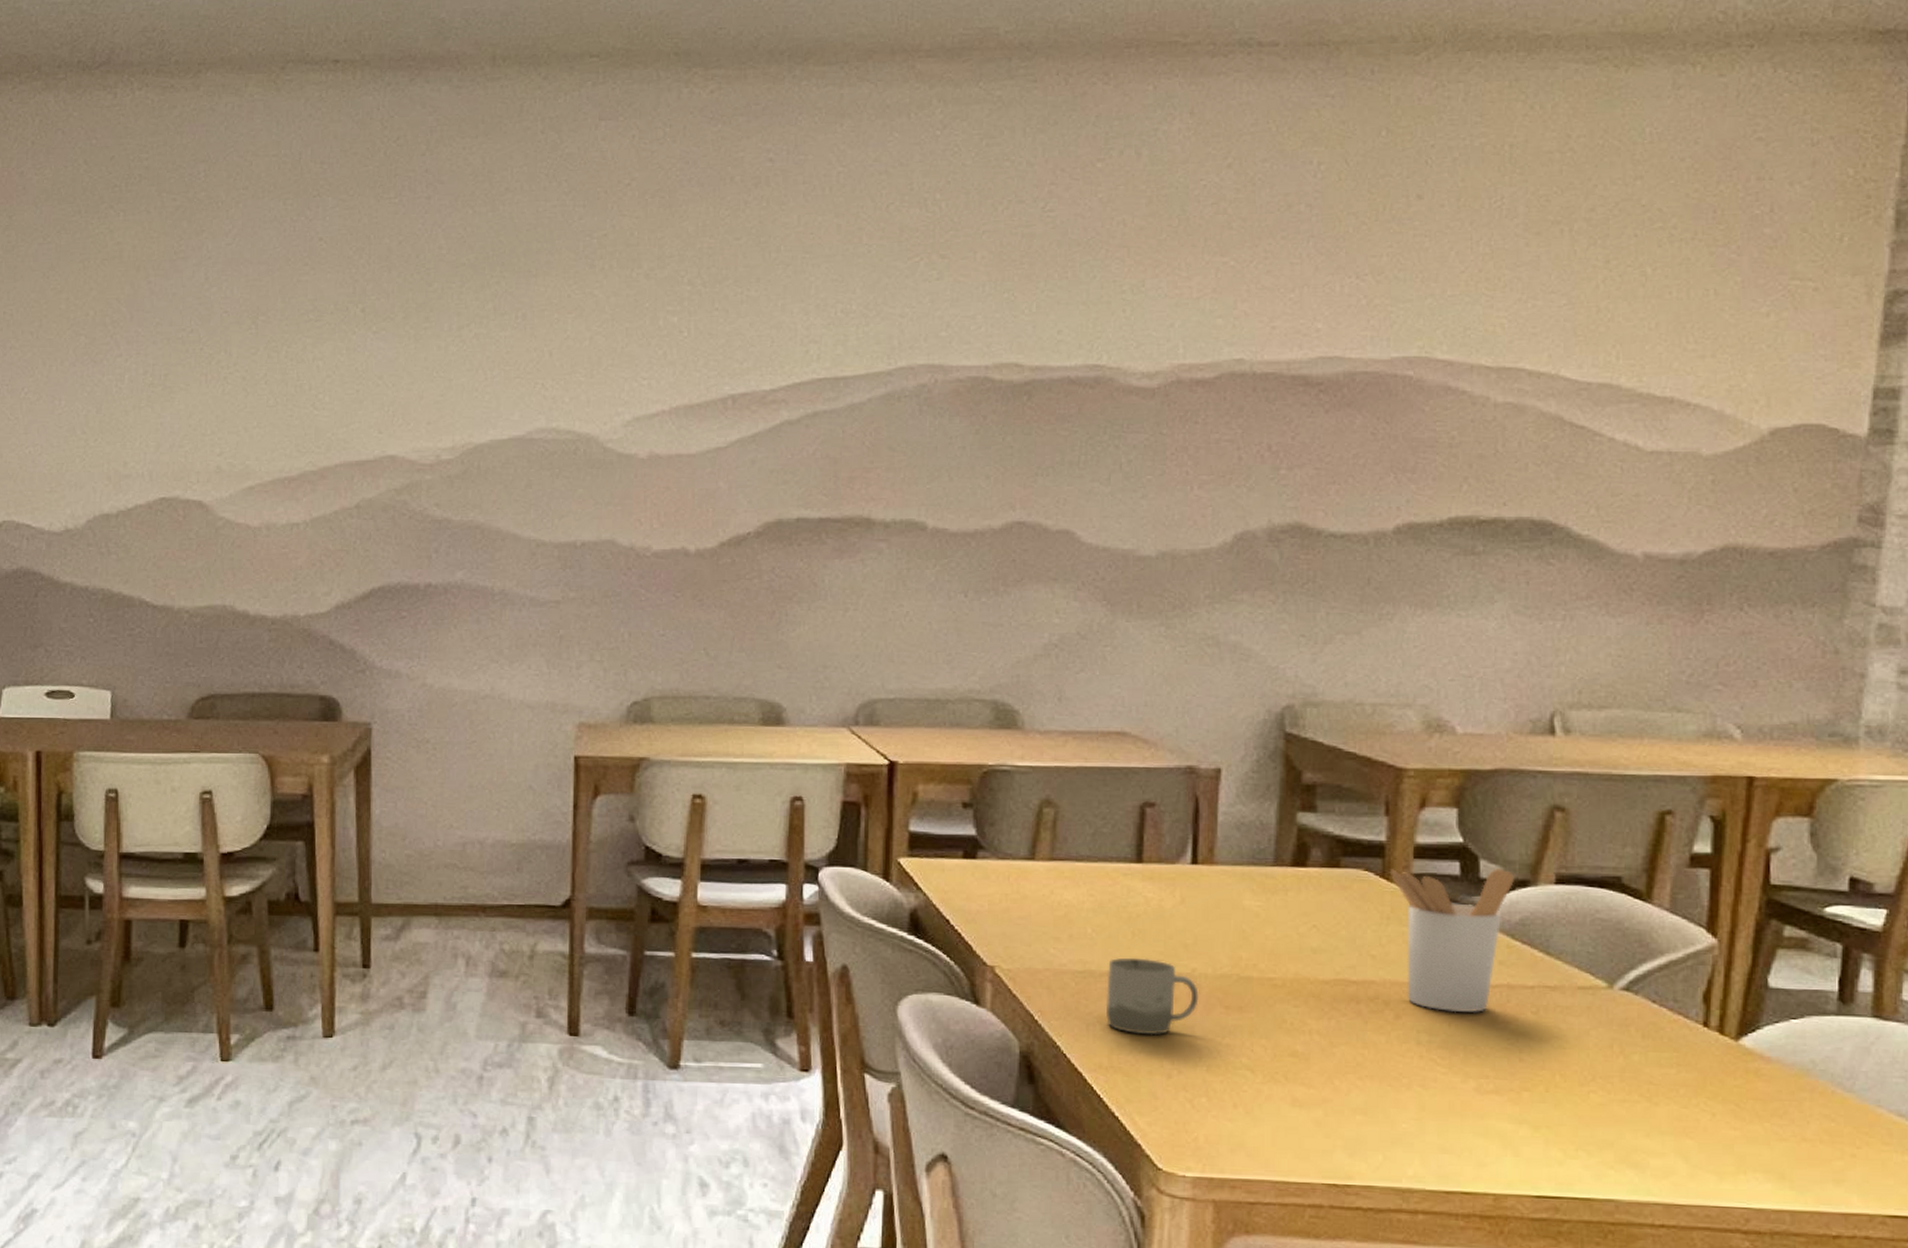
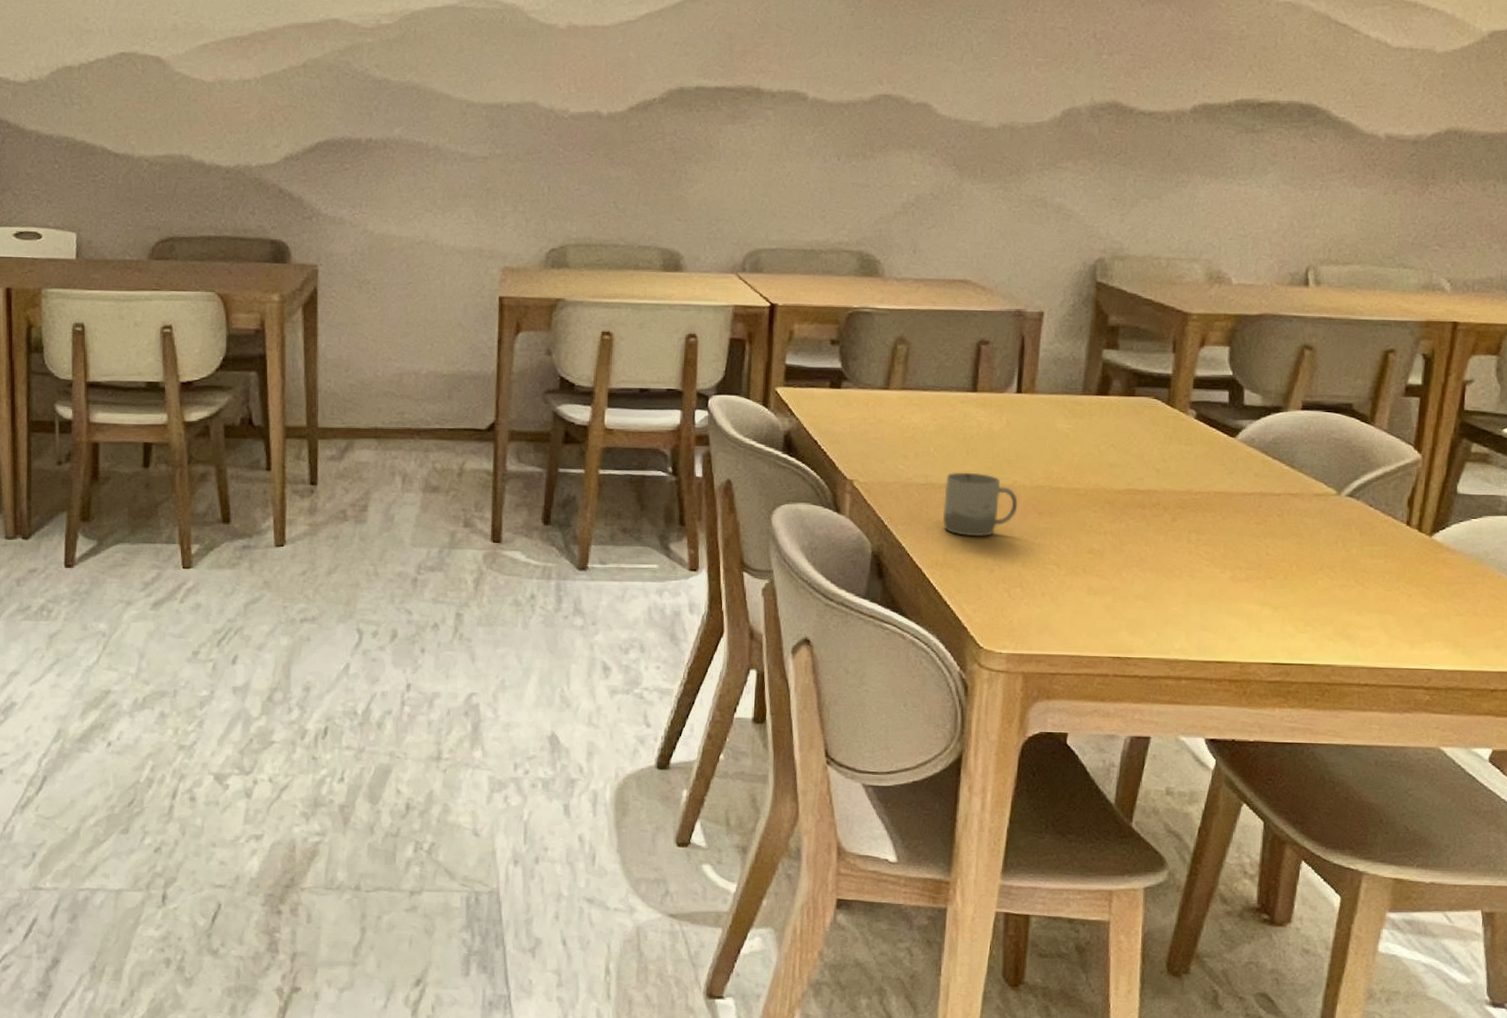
utensil holder: present [1389,869,1514,1013] -> none [1173,397,1270,516]

